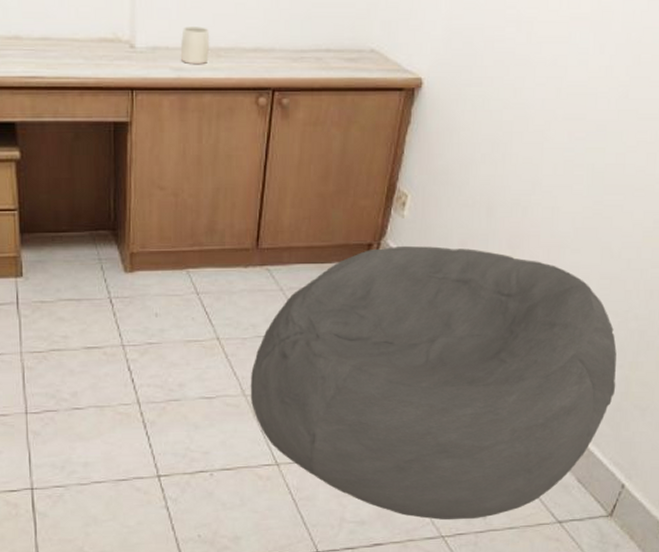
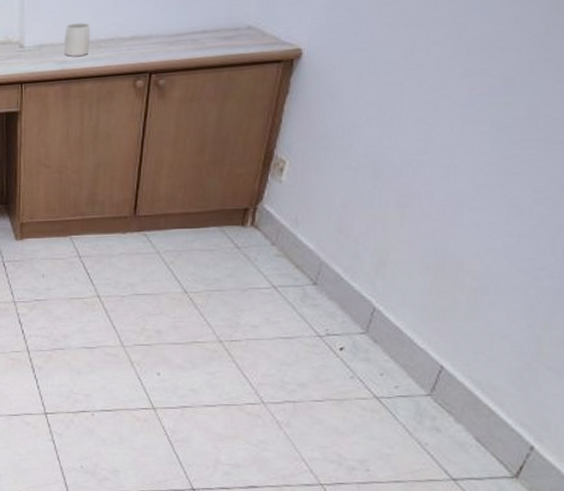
bean bag chair: present [250,245,617,520] -> none [128,209,526,470]

